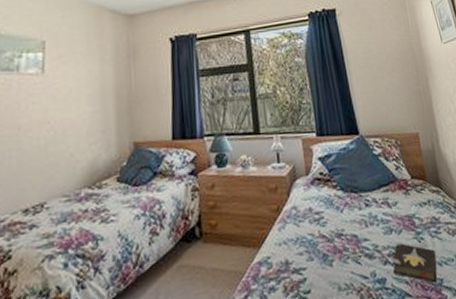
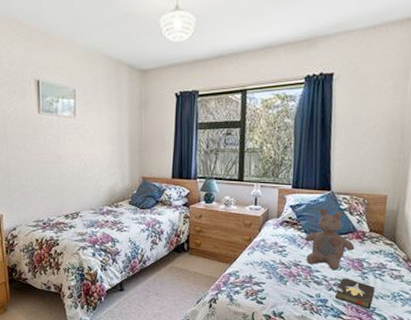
bear: none [342,156,401,236] -> present [304,208,355,271]

